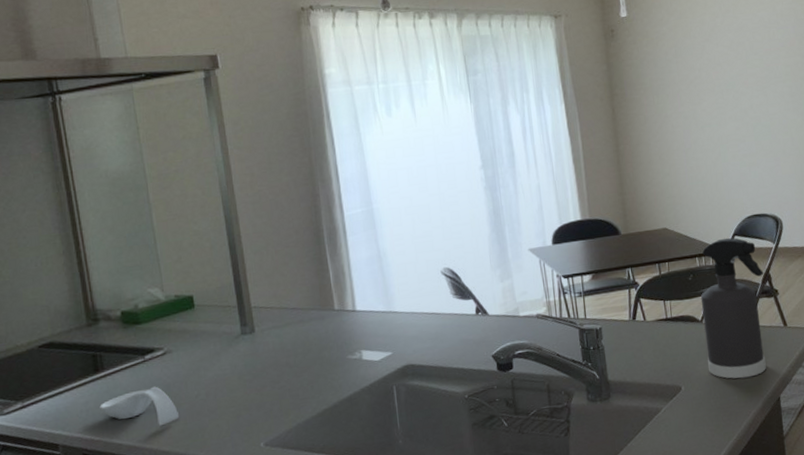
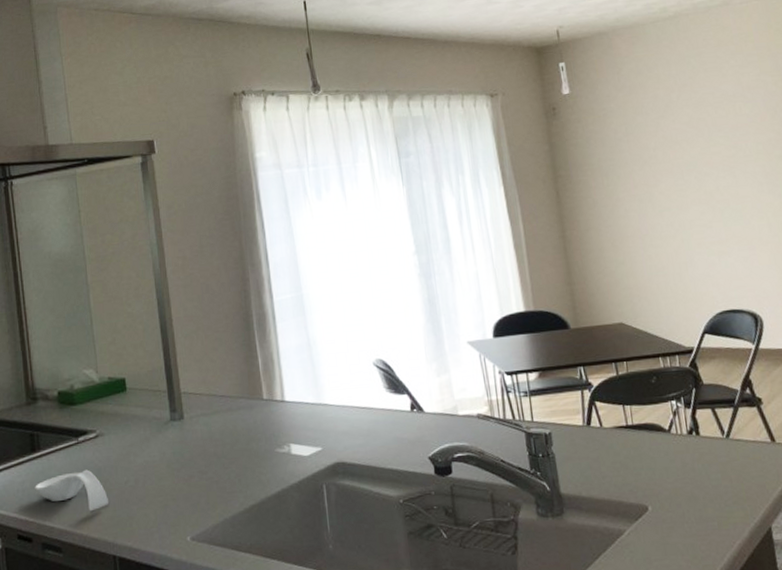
spray bottle: present [700,237,766,379] -> none [666,336,752,502]

